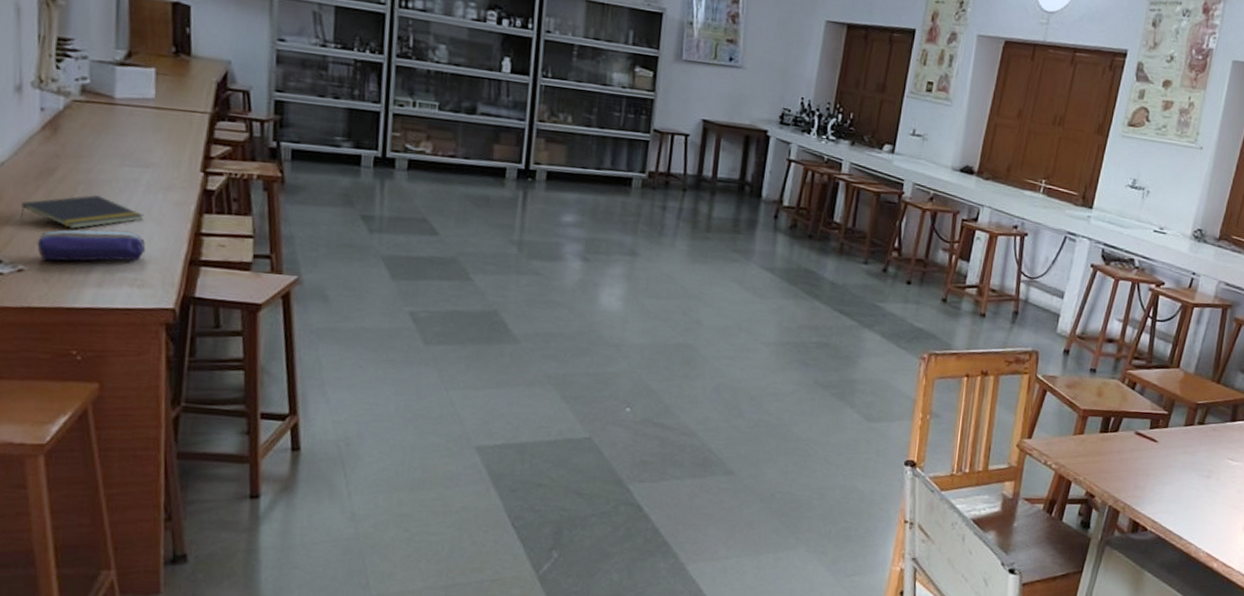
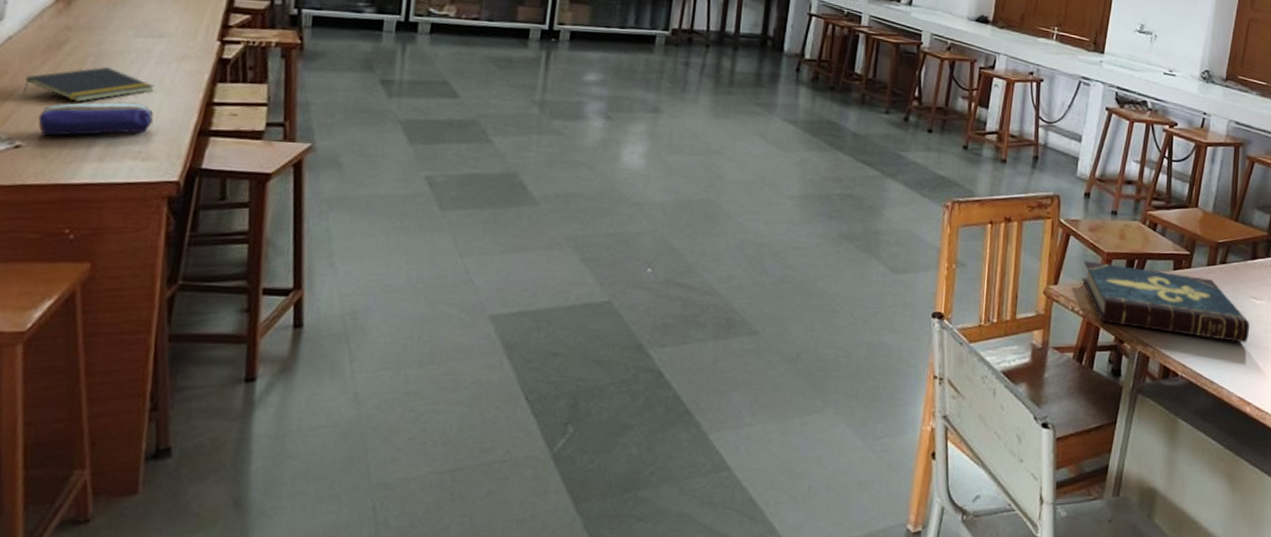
book: none [1055,416,1224,502] -> present [1081,261,1250,343]

